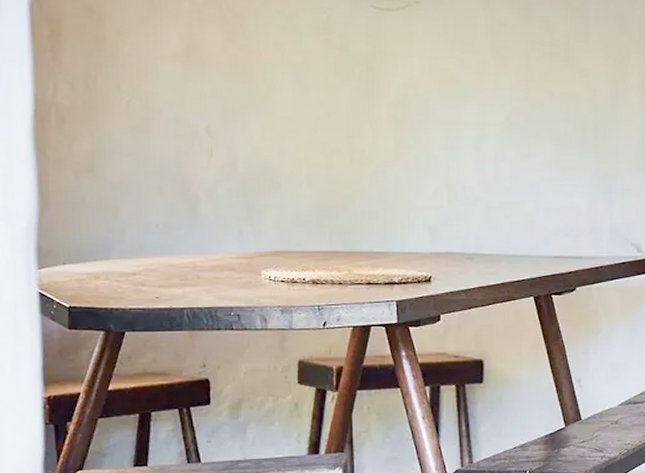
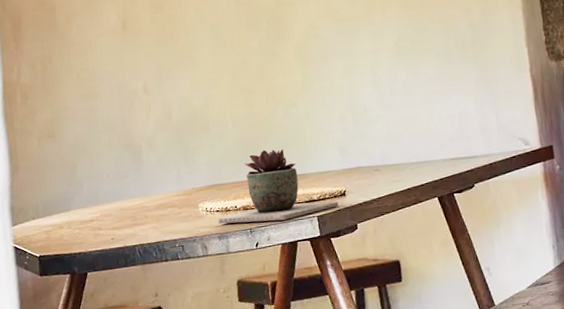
succulent plant: none [281,219,422,300] -> present [217,148,339,224]

